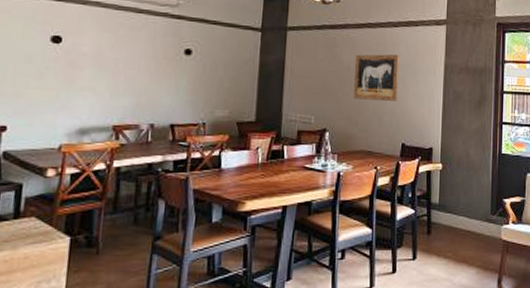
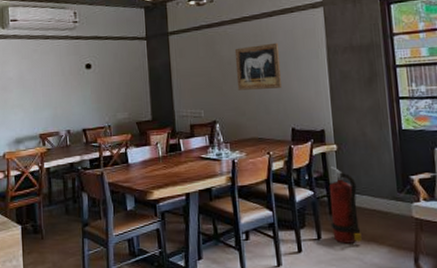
fire extinguisher: none [427,186,456,264] -> present [329,167,362,244]

